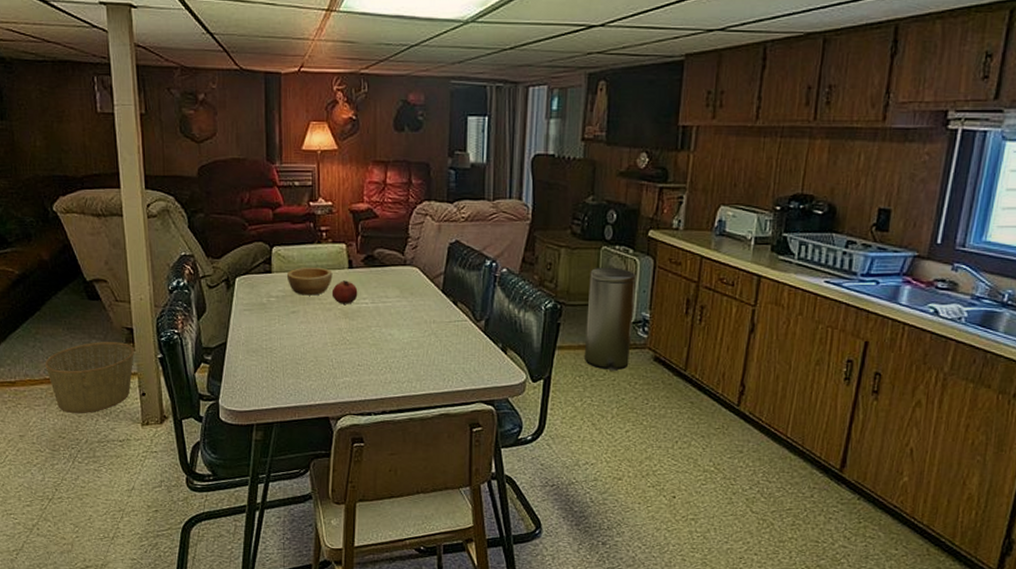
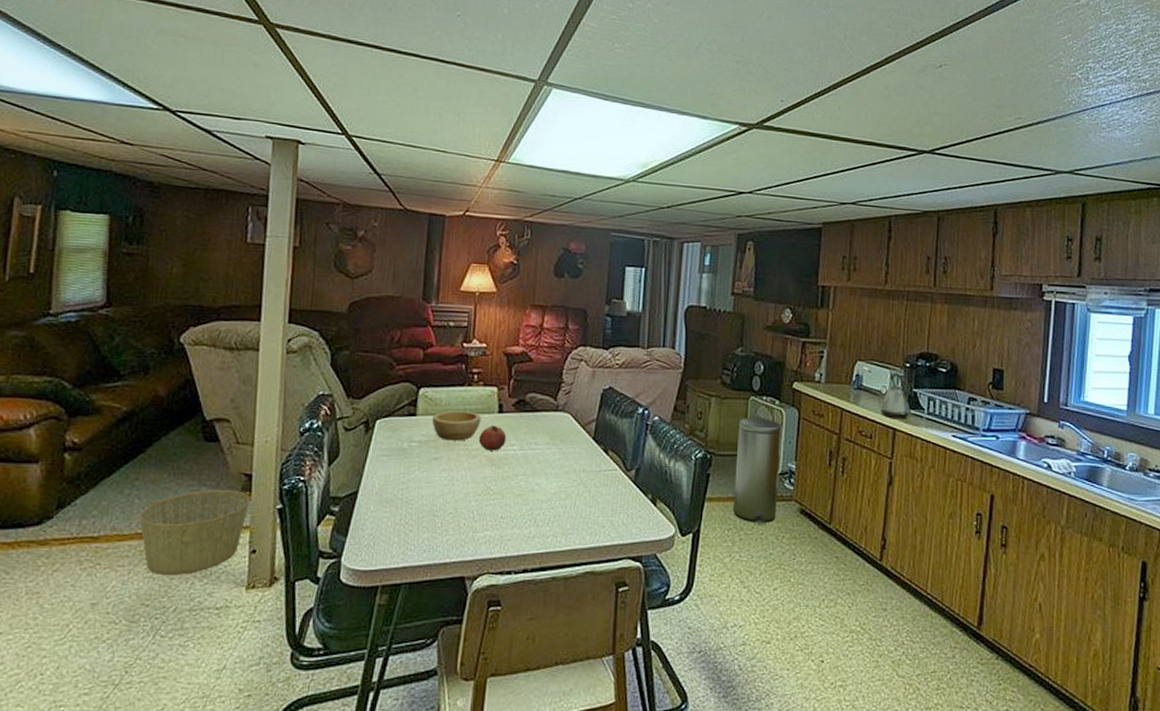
kettle: none [744,217,779,266] -> present [880,372,910,420]

